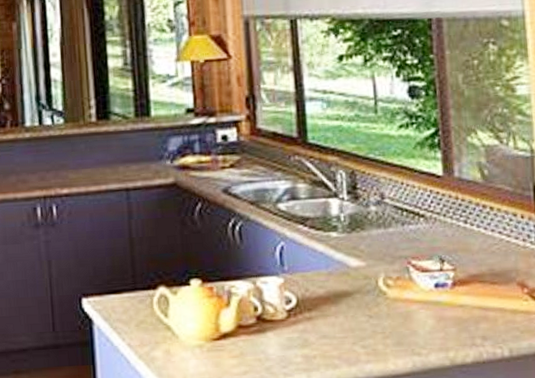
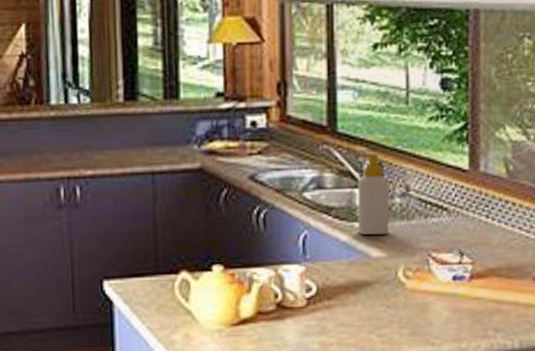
soap bottle: none [331,162,366,245] -> present [357,153,389,236]

